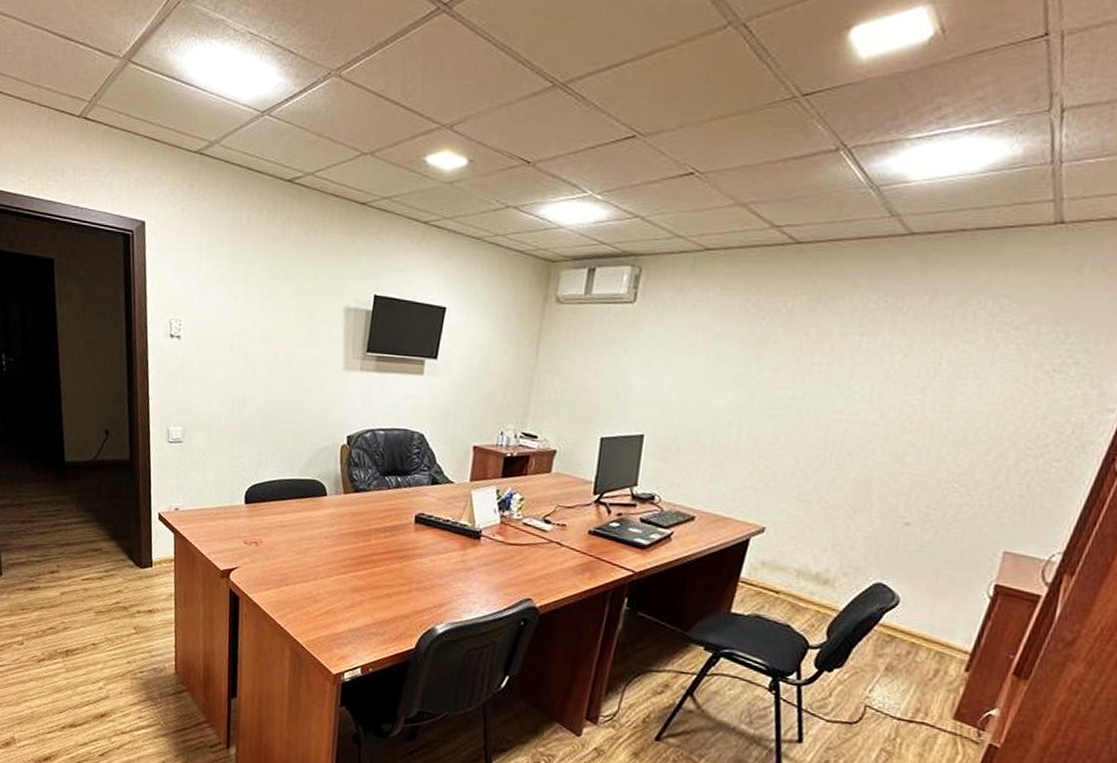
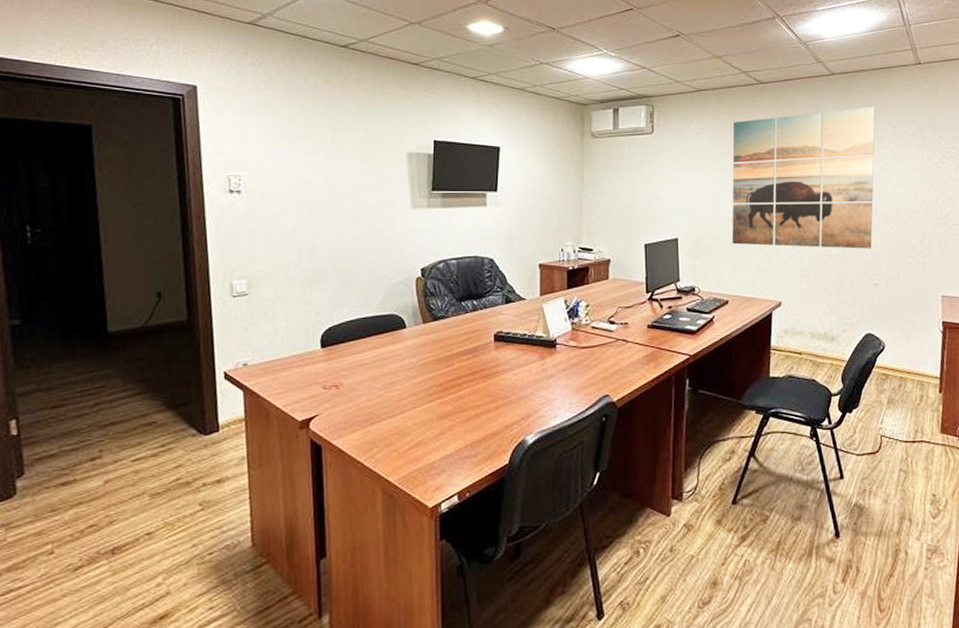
wall art: none [713,283,968,478] -> present [731,106,876,249]

